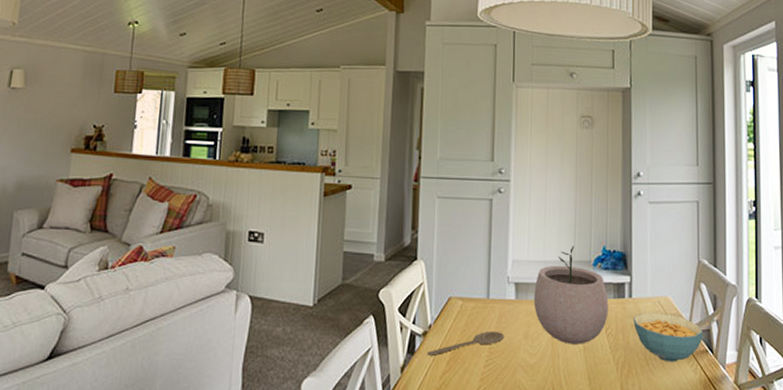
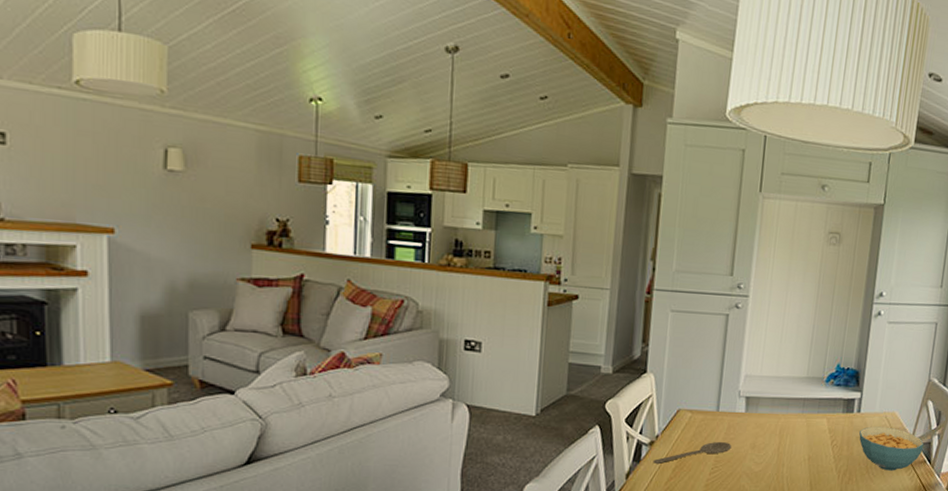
plant pot: present [533,246,609,344] -> none [763,363,837,455]

